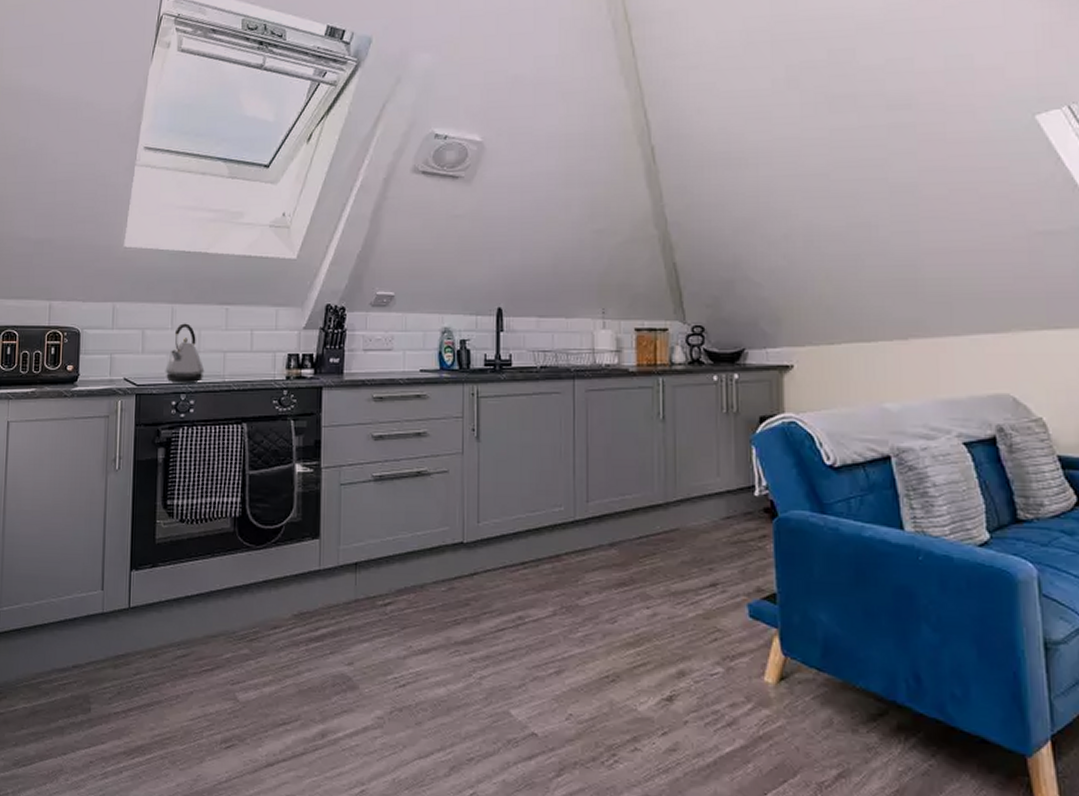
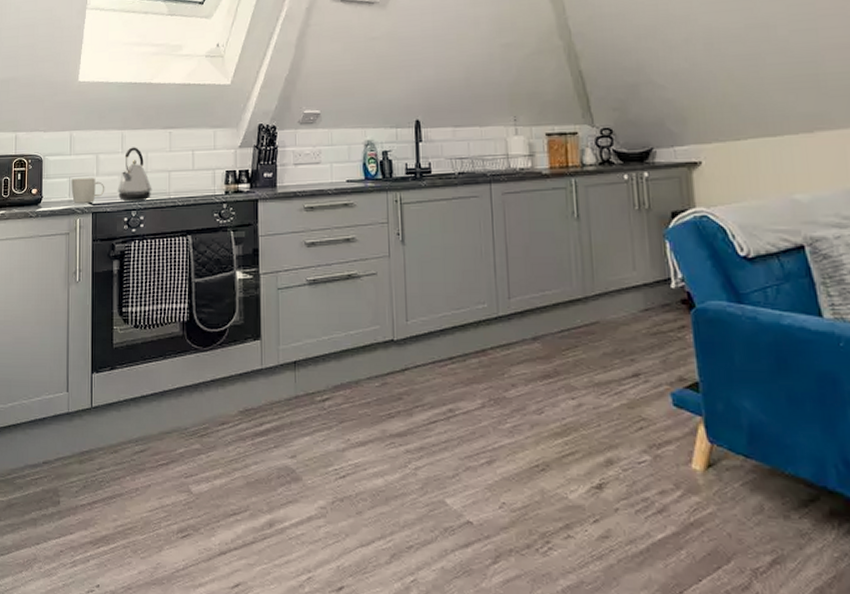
mug: none [112,355,151,383] -> present [71,178,105,203]

